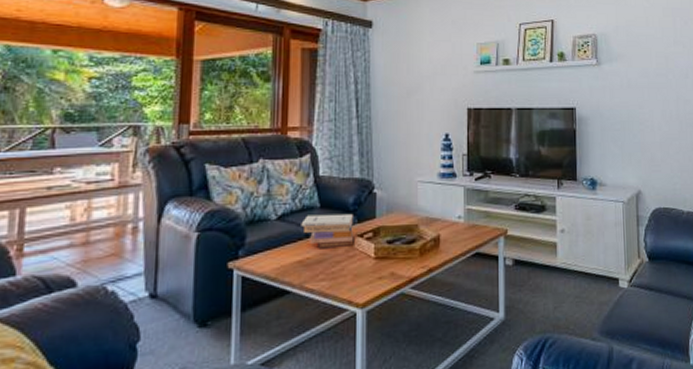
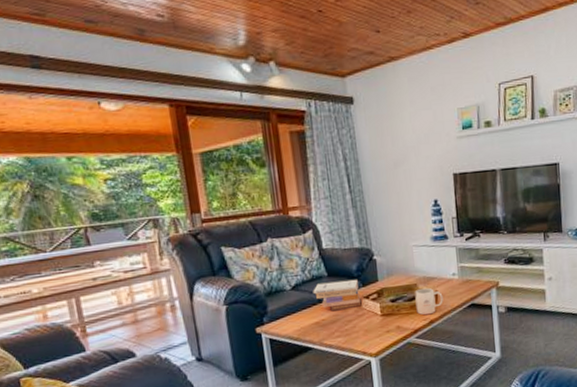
mug: none [415,230,446,262] -> present [415,287,443,316]

